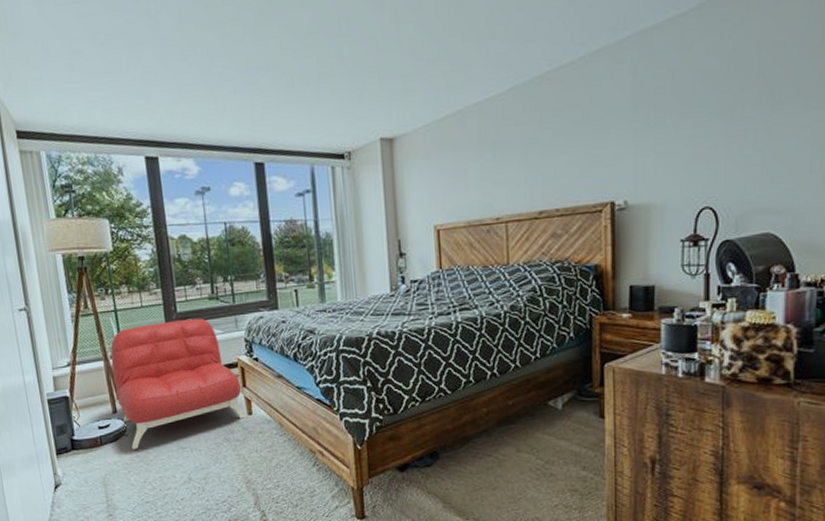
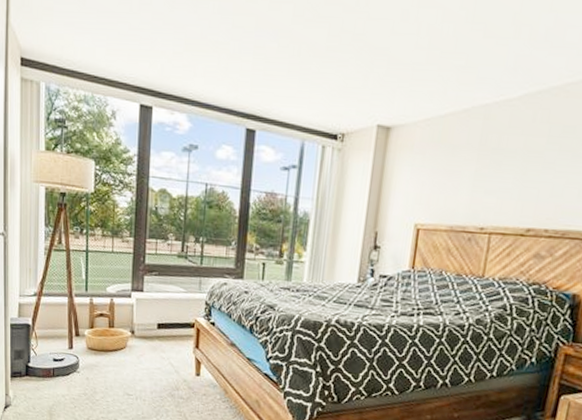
armchair: present [110,318,245,450] -> none [74,270,194,387]

